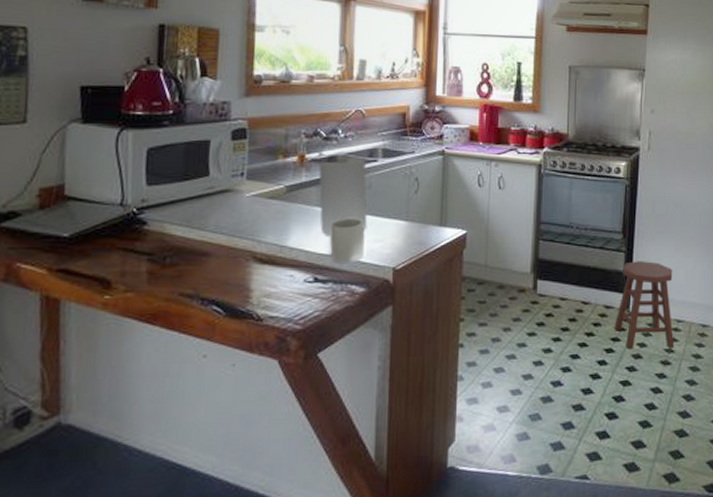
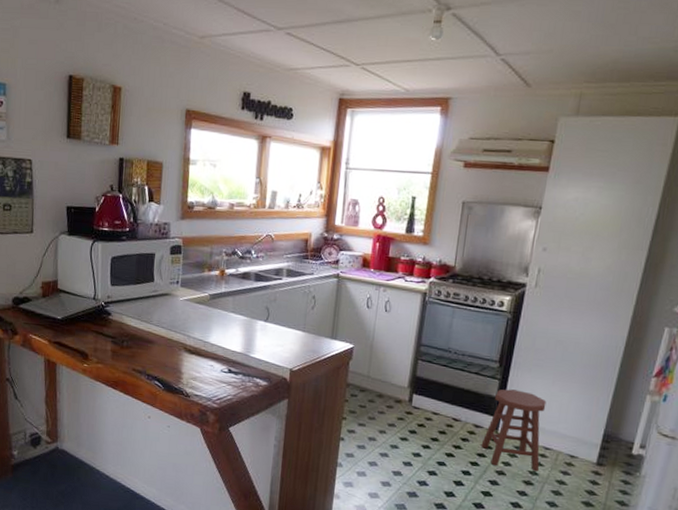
paper towel holder: present [318,155,368,238] -> none [234,272,273,339]
mug: present [329,218,365,264] -> none [241,324,270,362]

